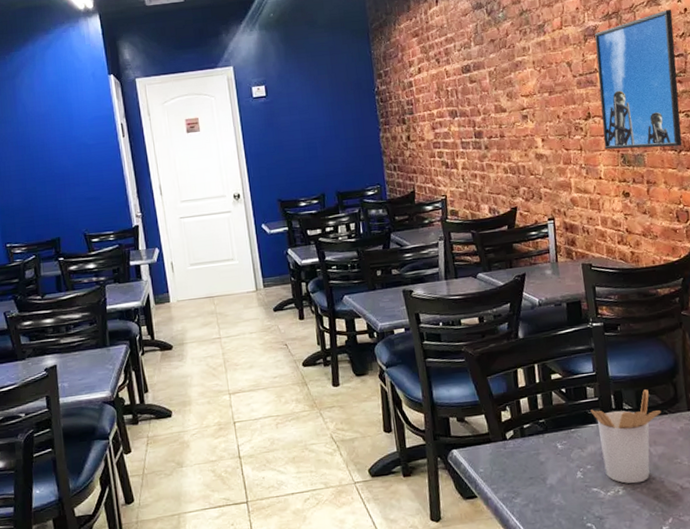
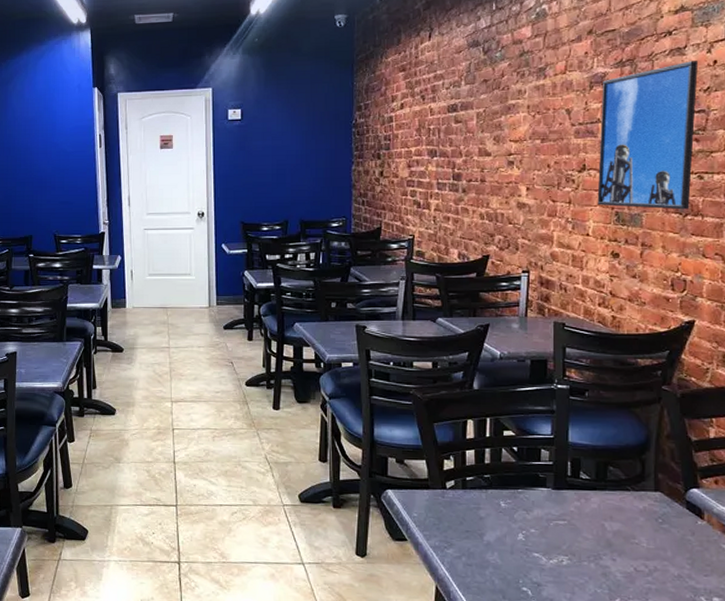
utensil holder: present [590,389,661,484] -> none [542,461,623,557]

